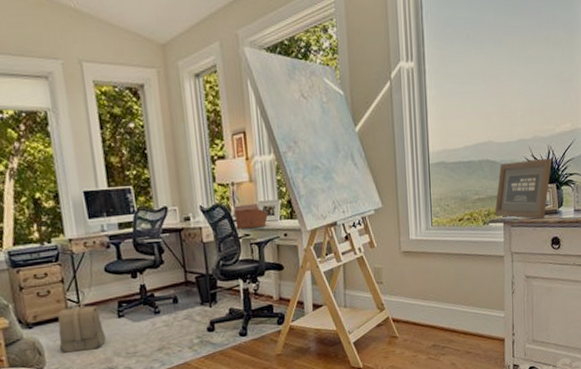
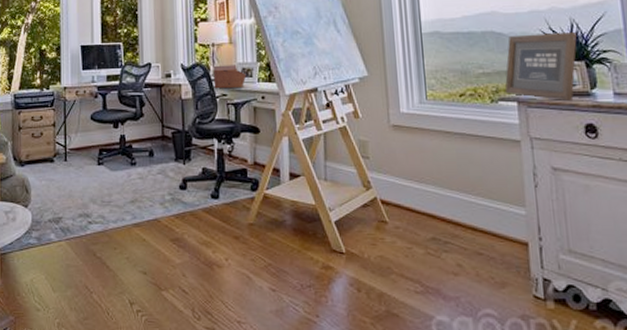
backpack: present [58,303,106,353] -> none [43,147,85,193]

